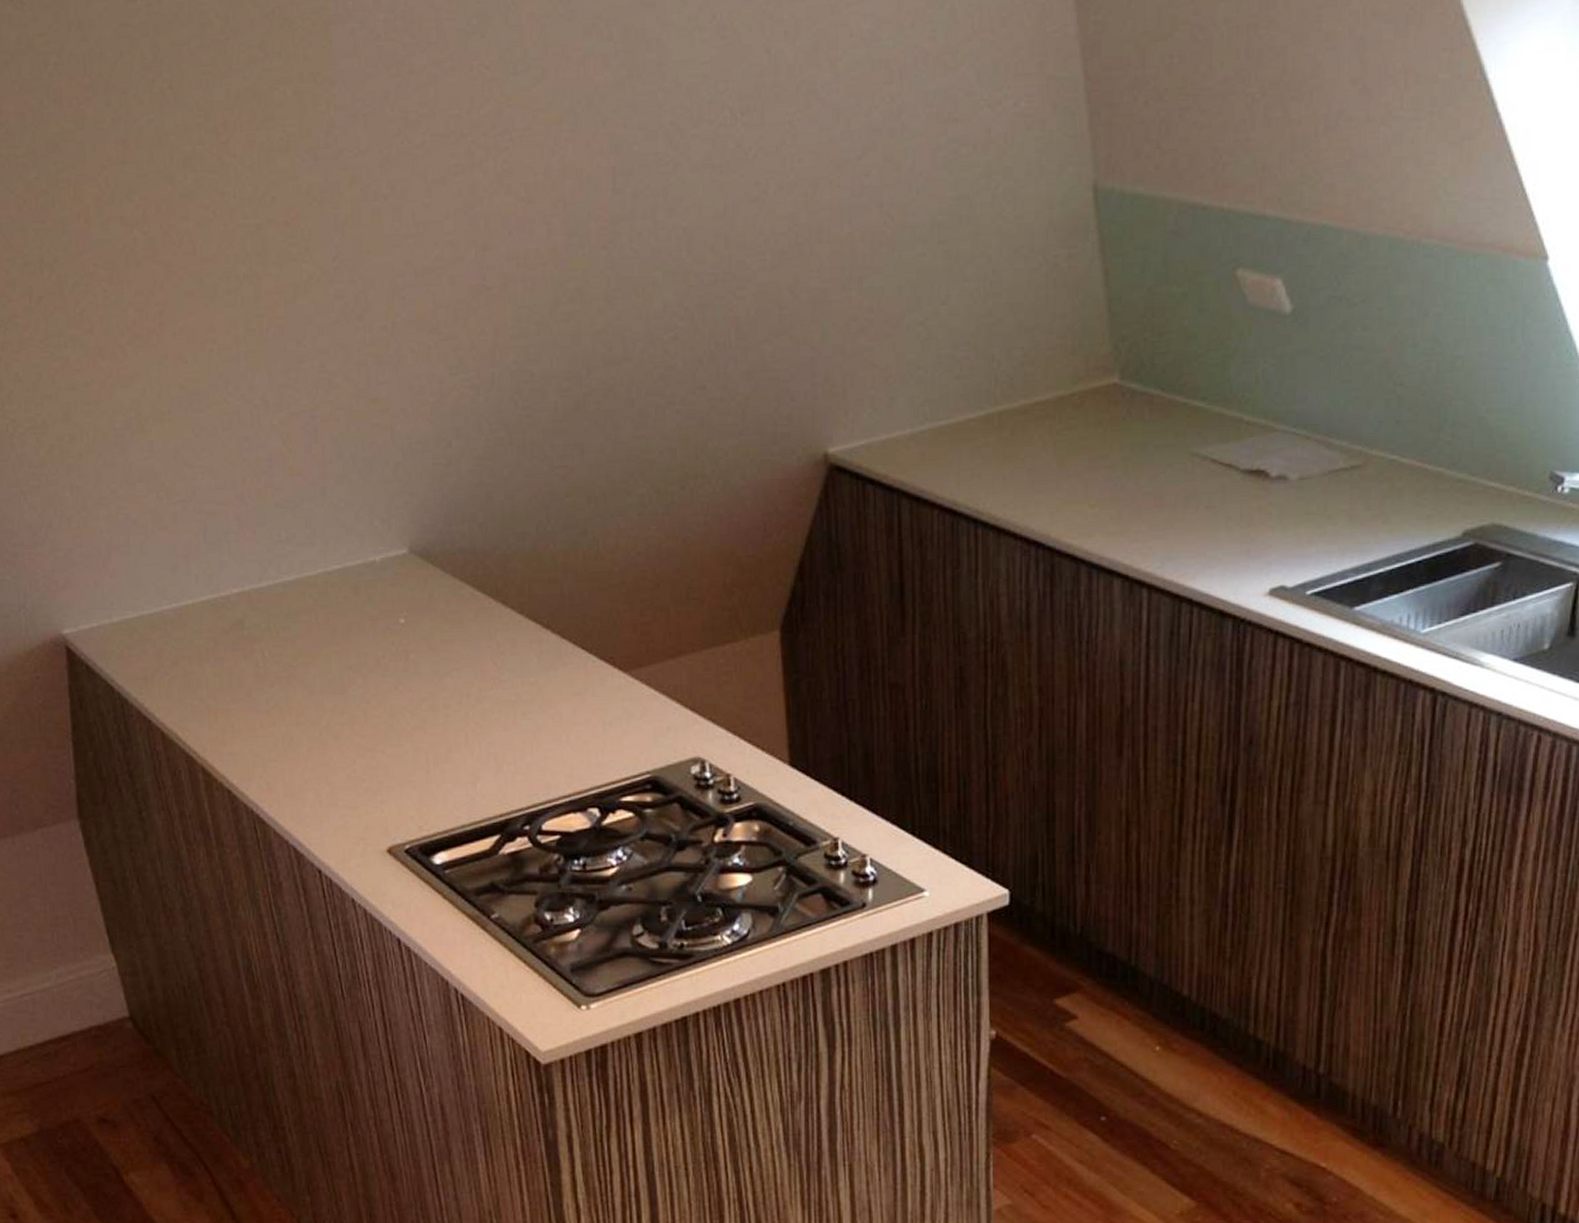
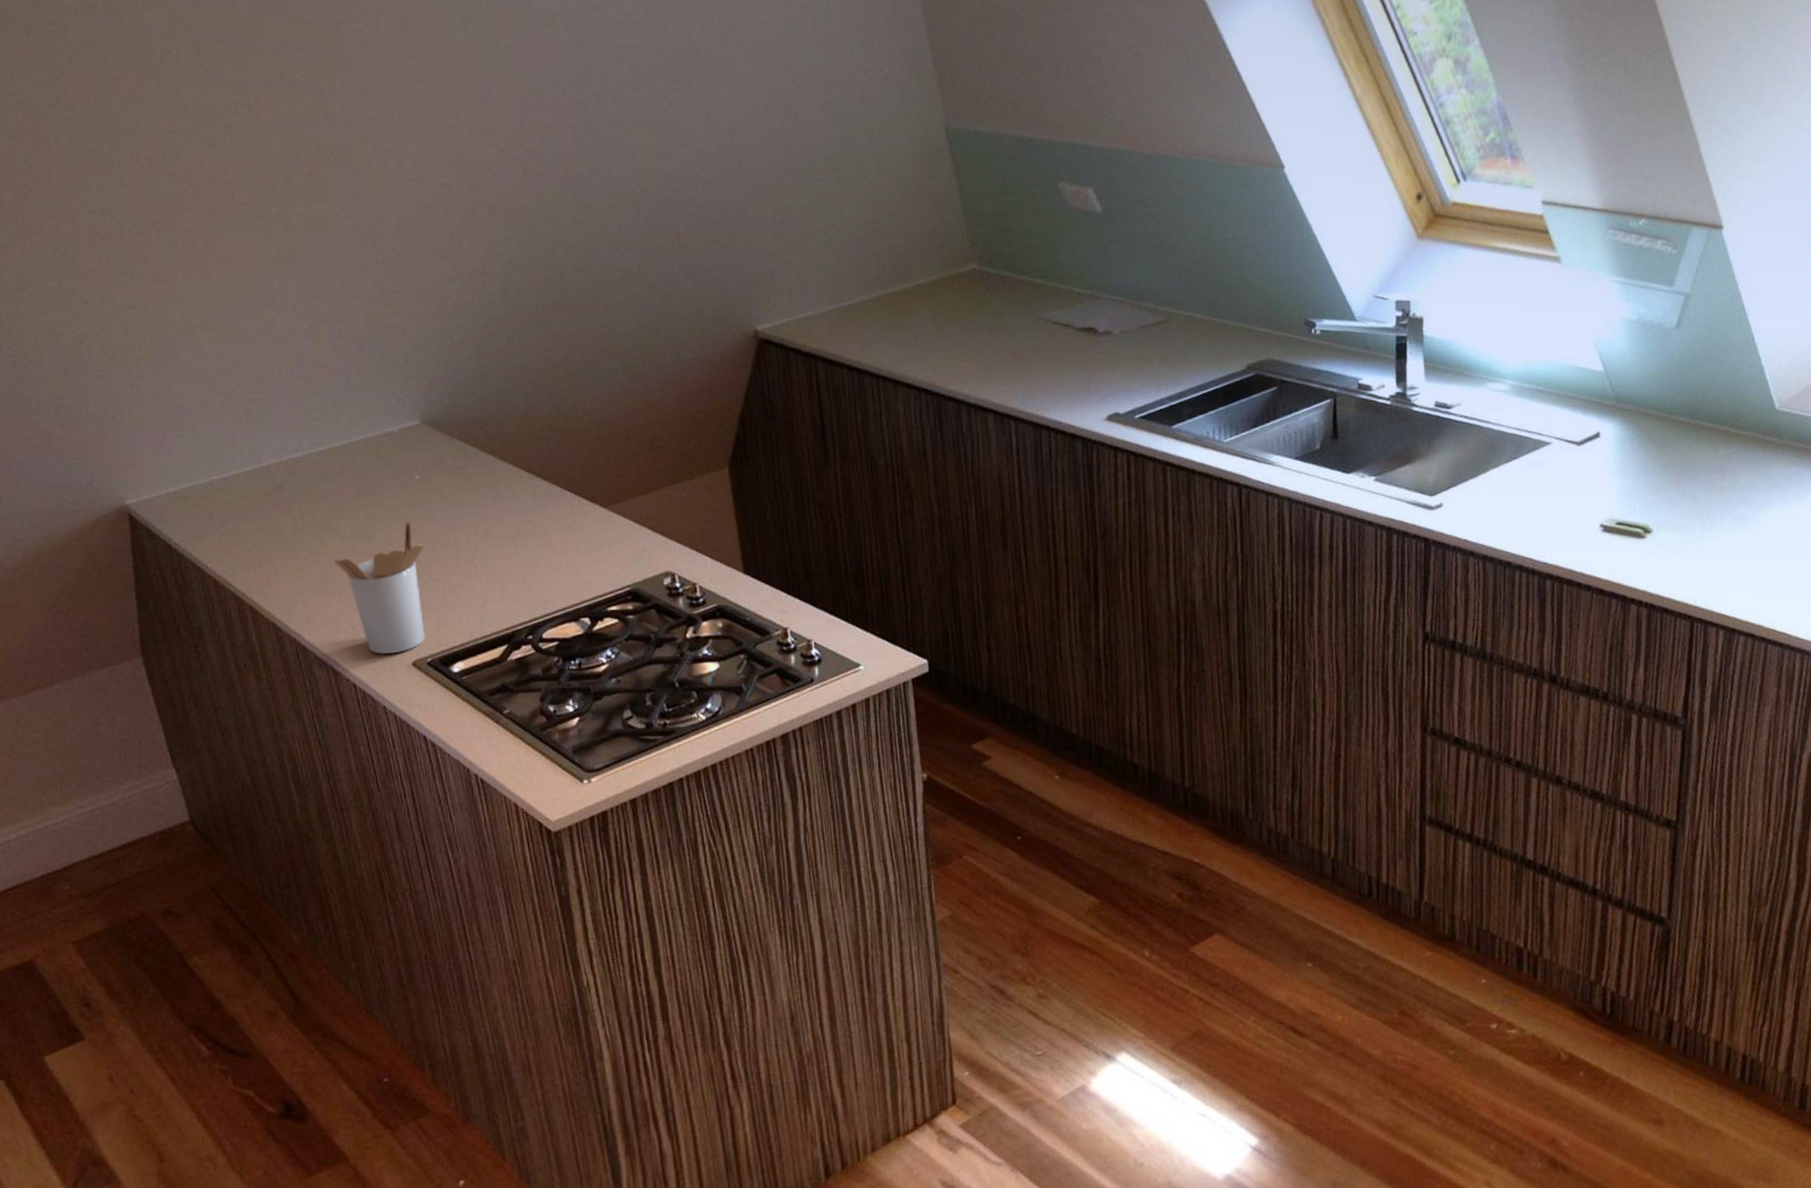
utensil holder: none [300,674,406,837] -> present [334,520,426,655]

